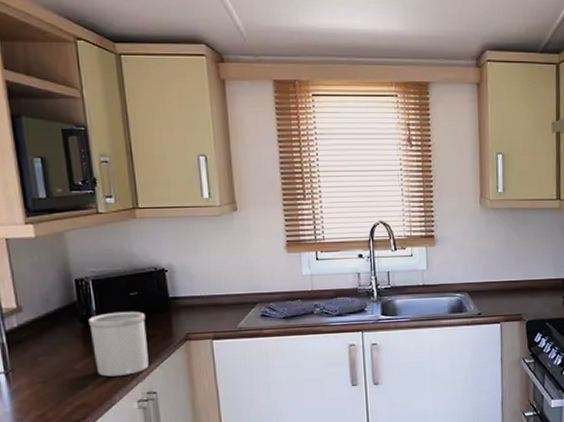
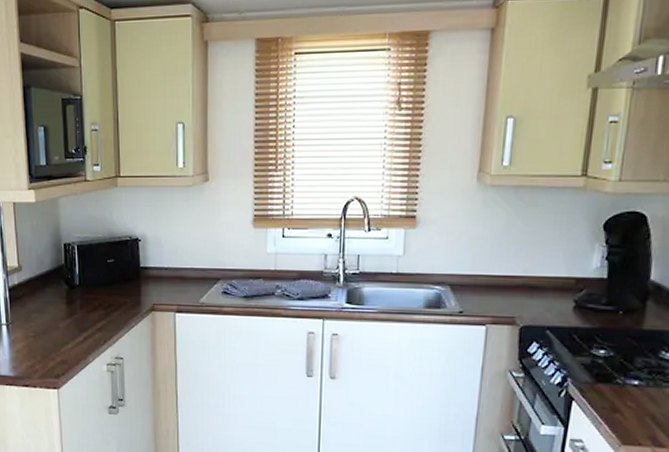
utensil holder: present [89,311,149,377] -> none [72,277,119,339]

